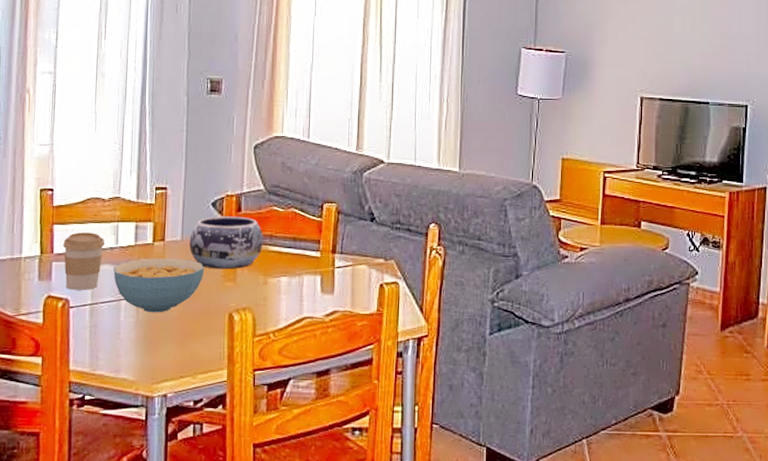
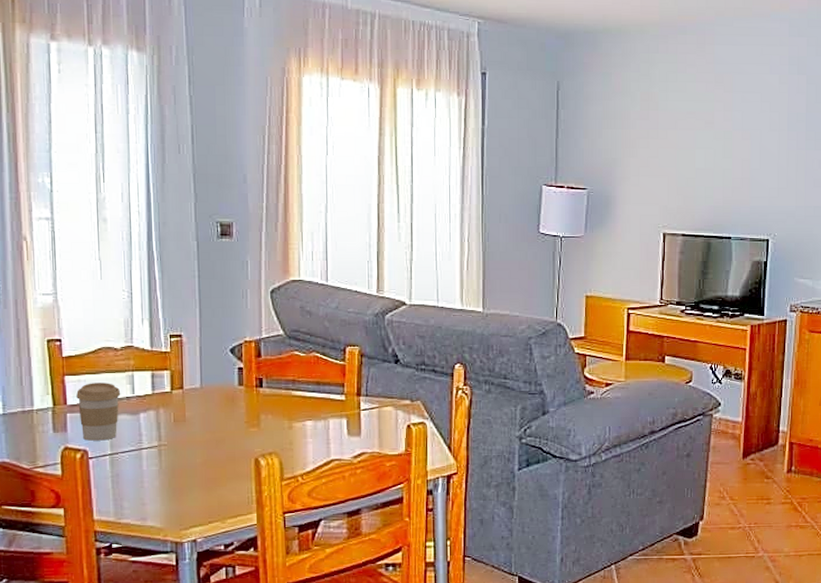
cereal bowl: present [113,258,205,313] -> none [132,405,227,461]
decorative bowl: present [189,216,263,270] -> none [209,361,286,416]

